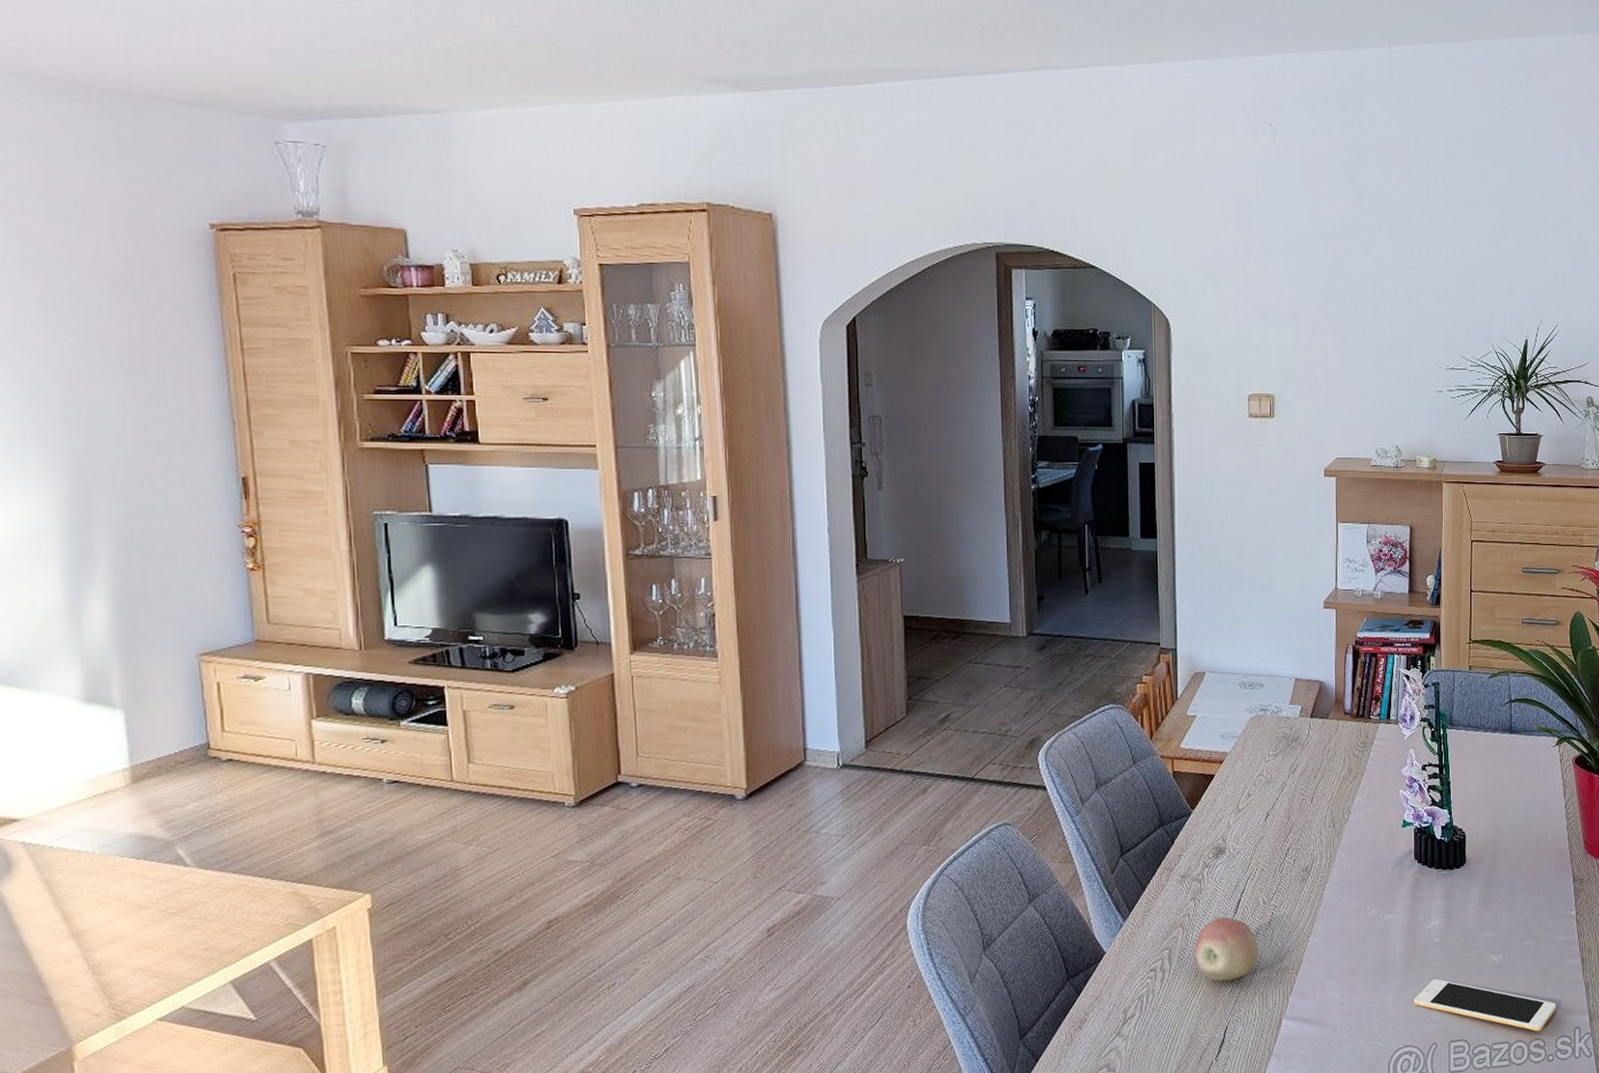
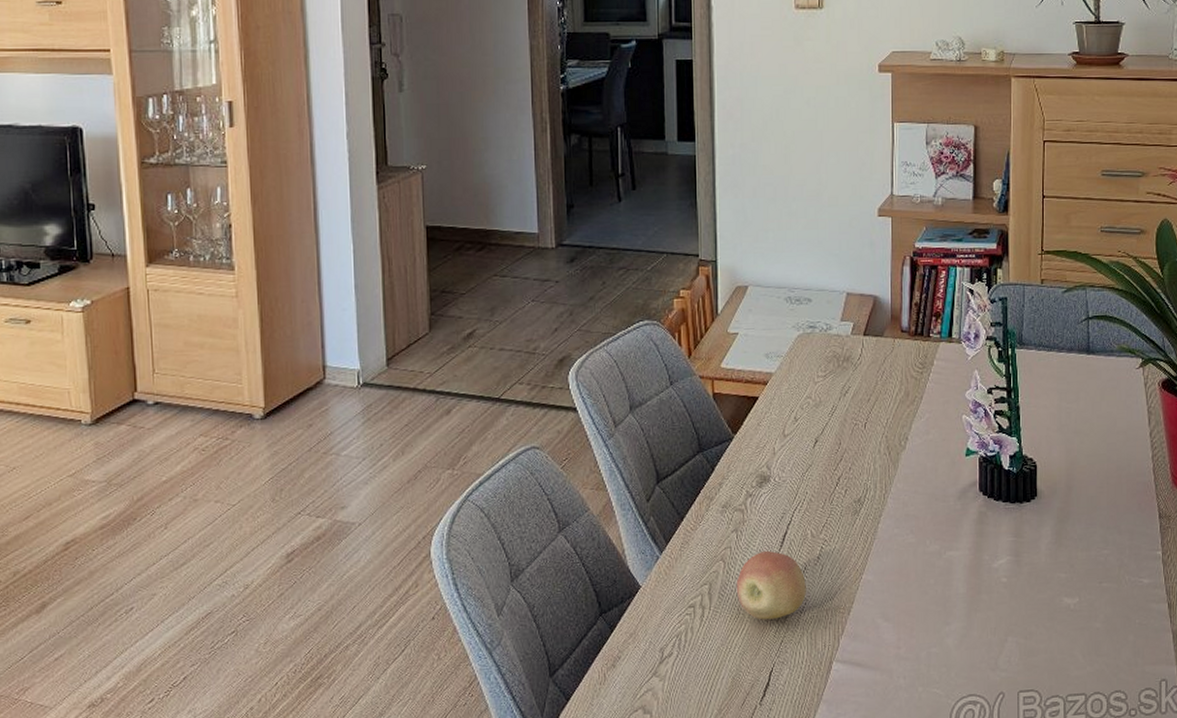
cell phone: present [1414,979,1556,1031] -> none [978,623,1140,683]

